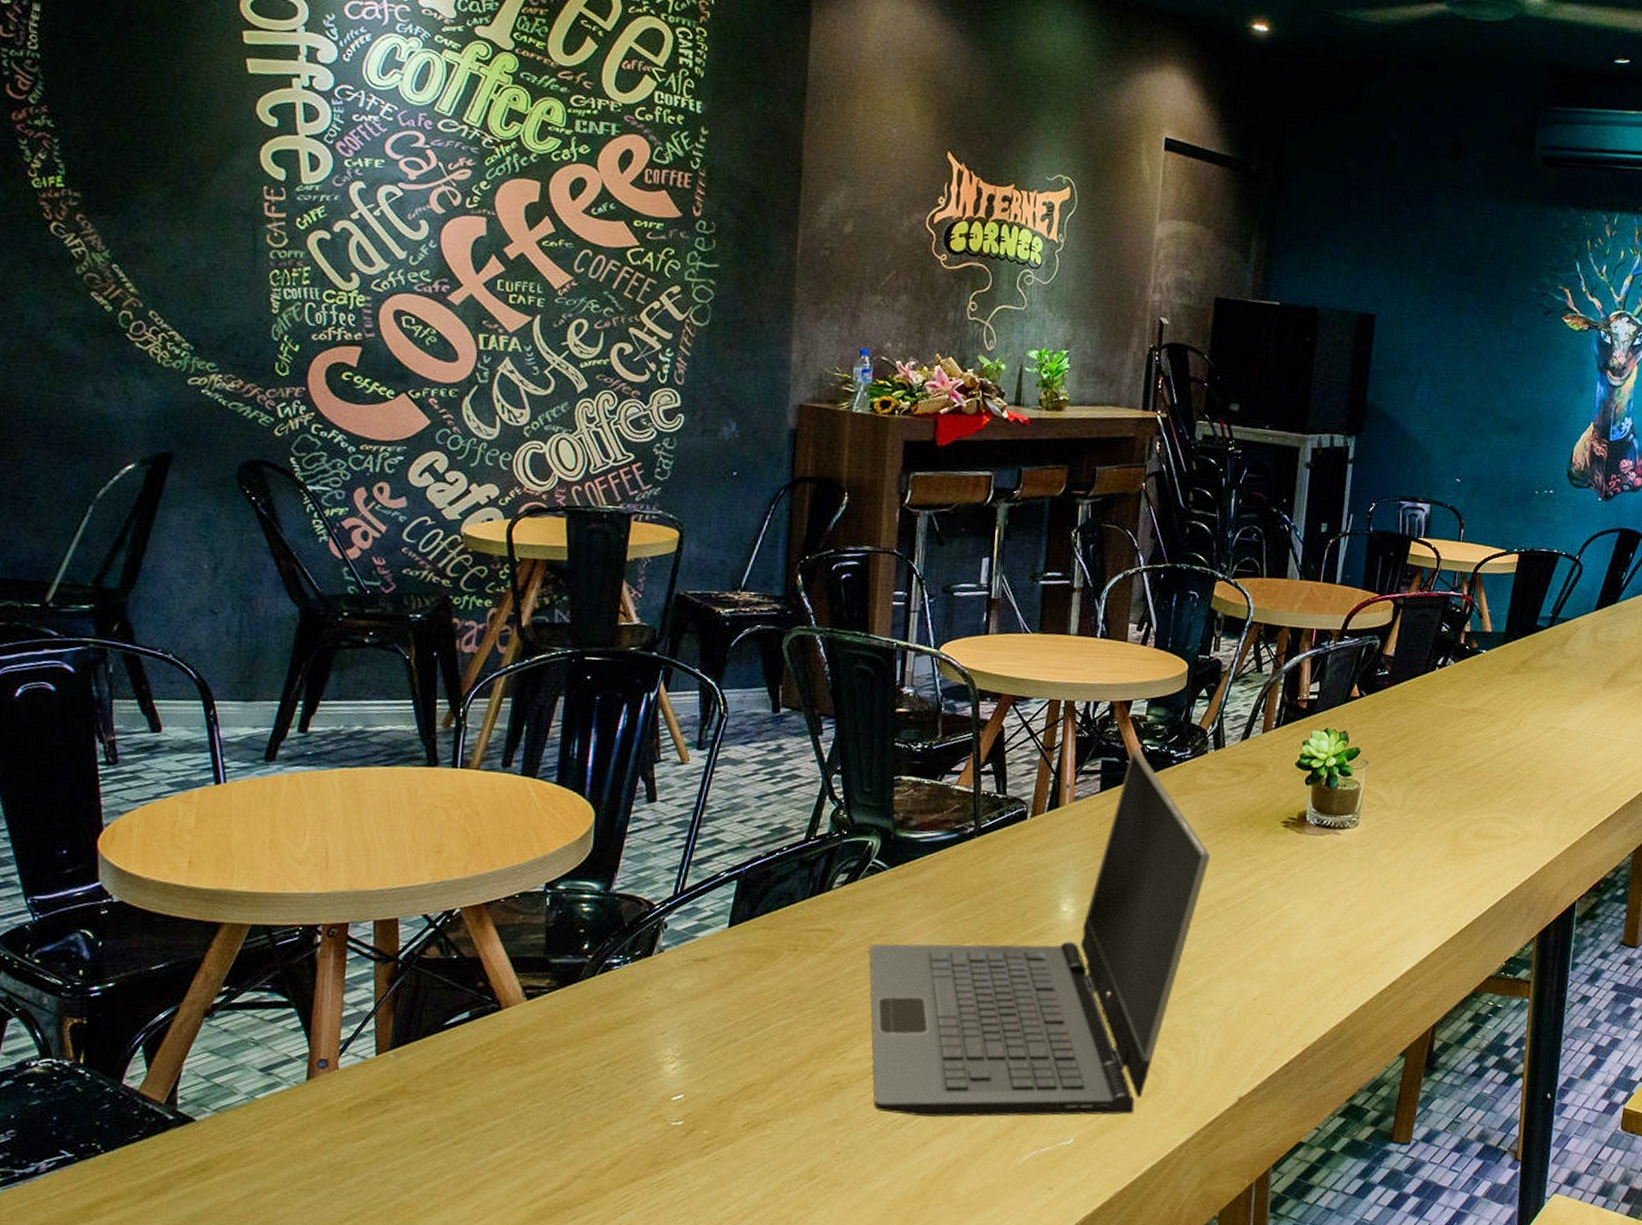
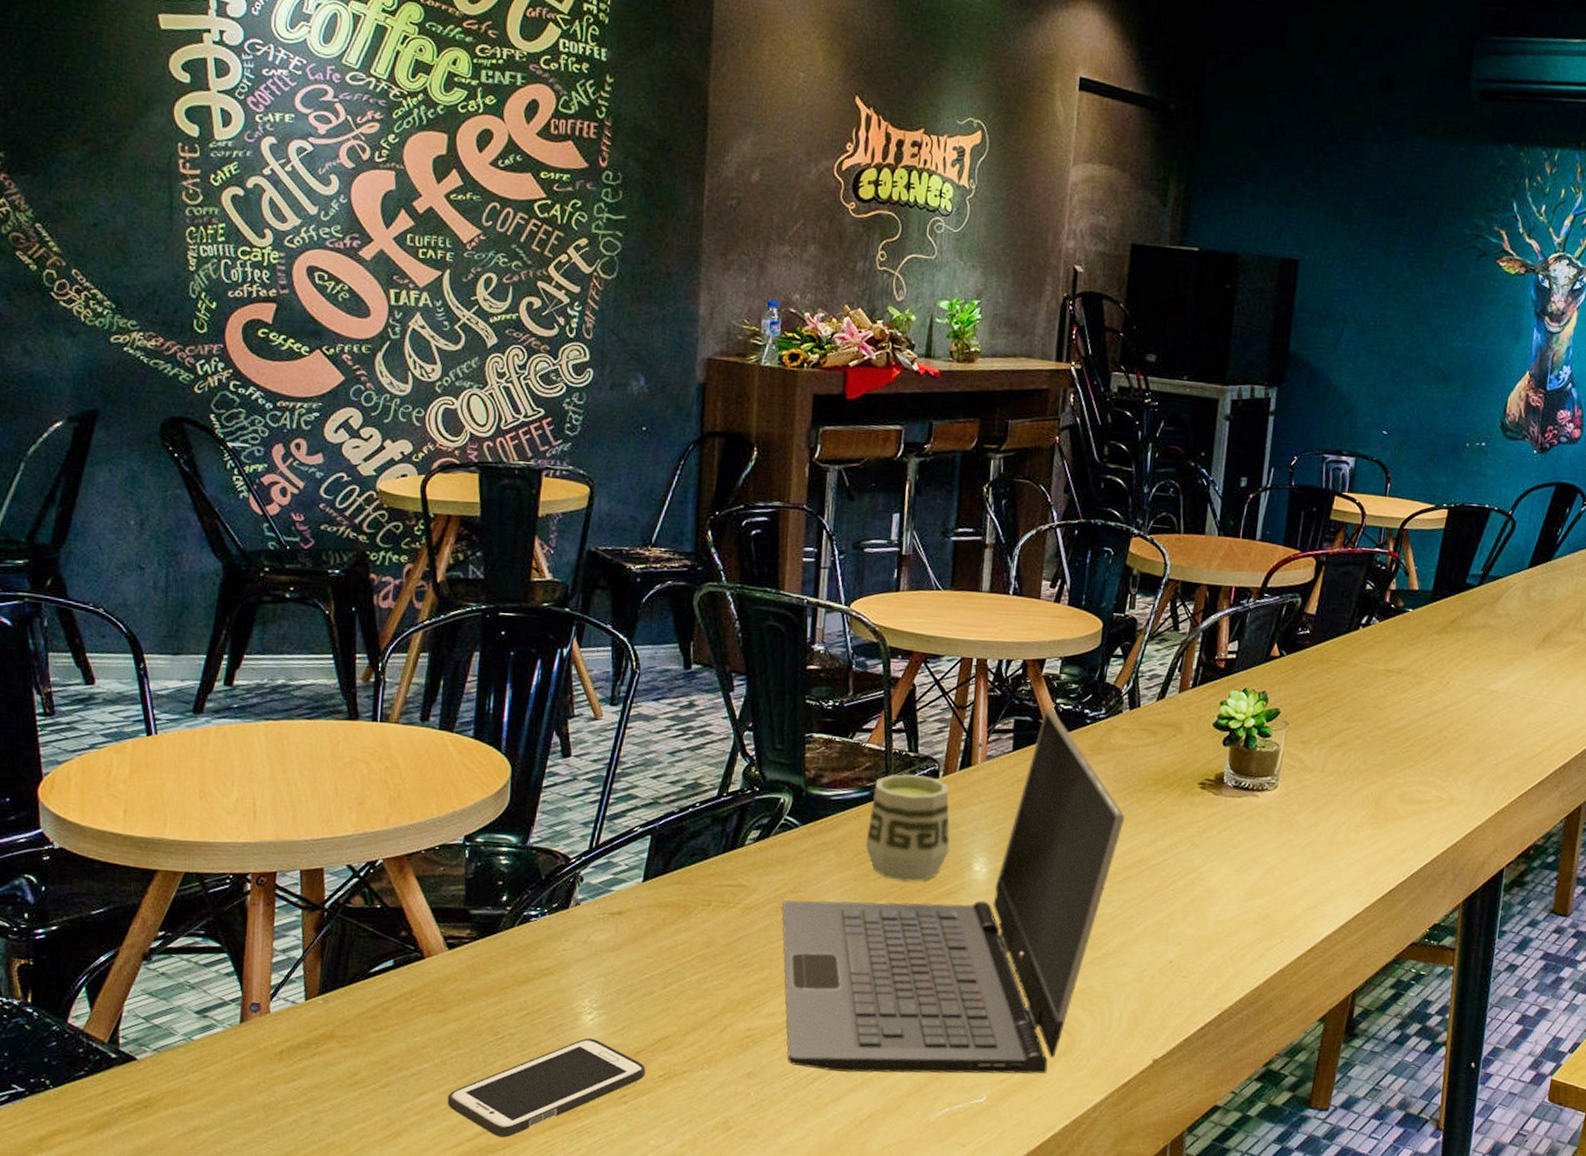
cell phone: none [523,1087,729,1193] -> present [447,1037,646,1138]
cup: none [953,815,1038,923] -> present [865,774,950,882]

